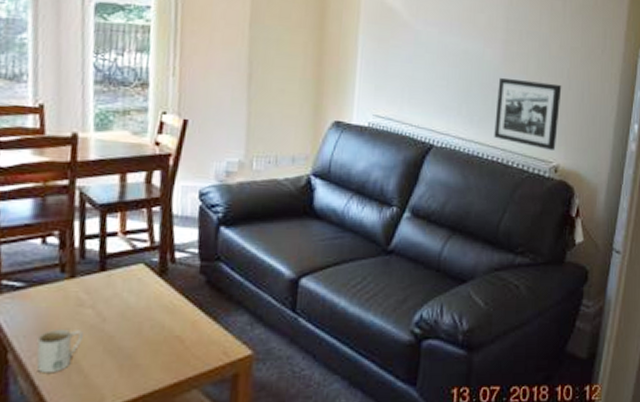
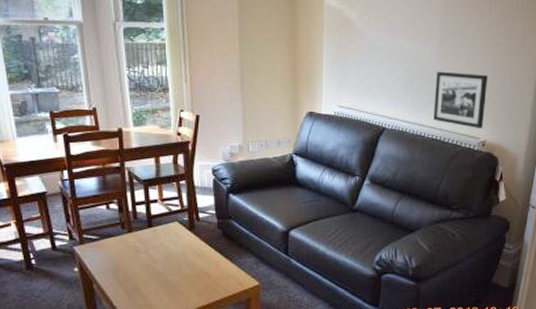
mug: present [36,330,83,372] -> none [111,268,141,297]

